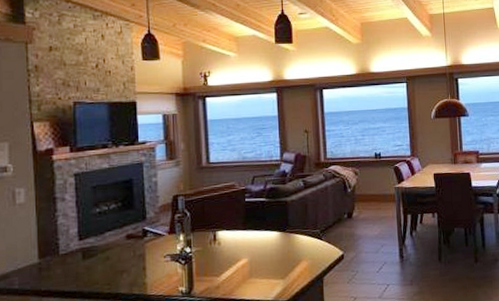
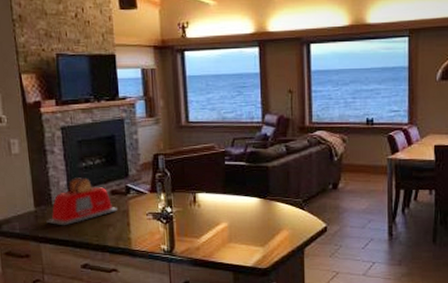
toaster: none [51,223,133,277] -> present [46,177,117,226]

